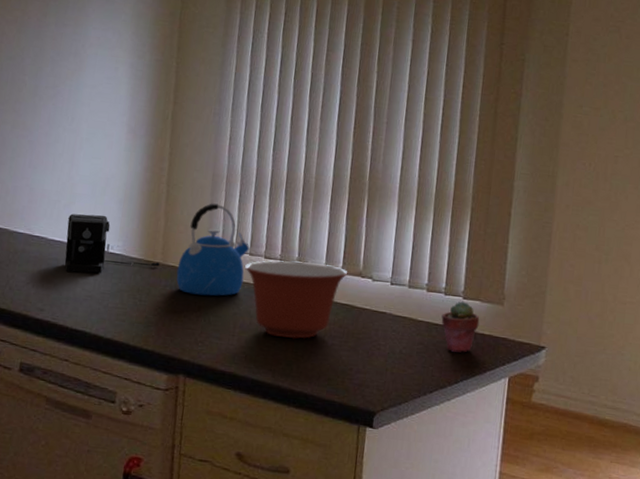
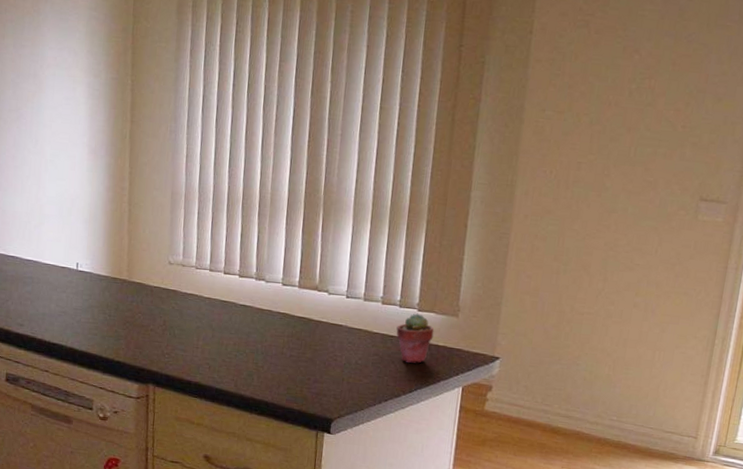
coffee maker: present [64,213,160,273] -> none [38,234,126,290]
kettle: present [176,203,250,296] -> none [142,221,210,311]
mixing bowl: present [245,260,348,339] -> none [206,276,305,351]

